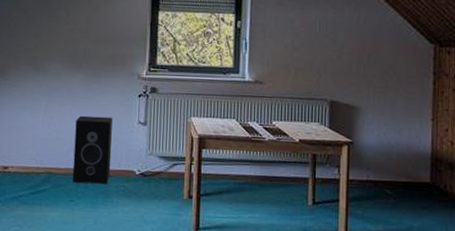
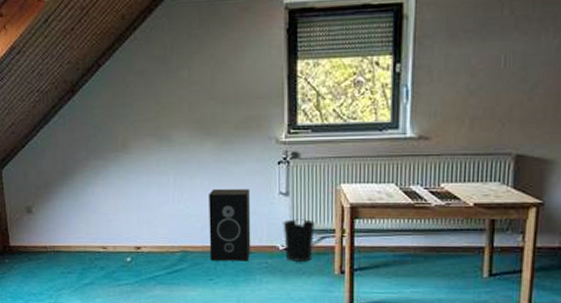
wastebasket: none [139,146,168,187] -> present [283,219,315,263]

